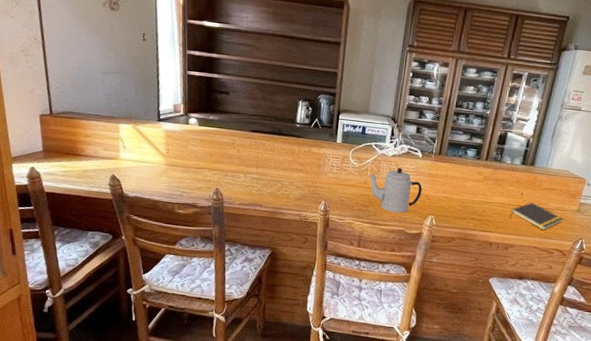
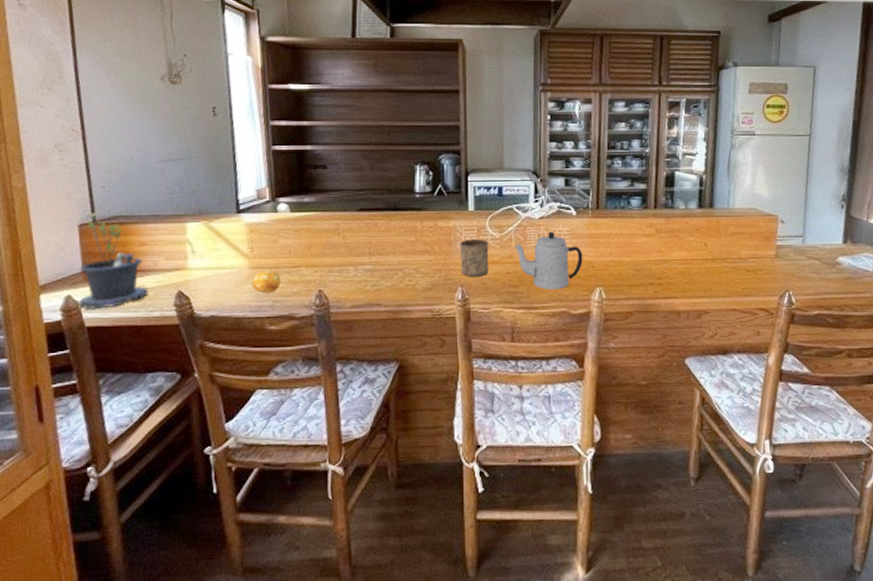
potted plant: none [39,106,91,180] -> present [78,211,149,309]
fruit: none [166,167,189,186] -> present [252,269,281,294]
cup: none [325,165,350,195] -> present [460,239,489,276]
notepad: present [509,202,564,230] -> none [696,253,762,286]

